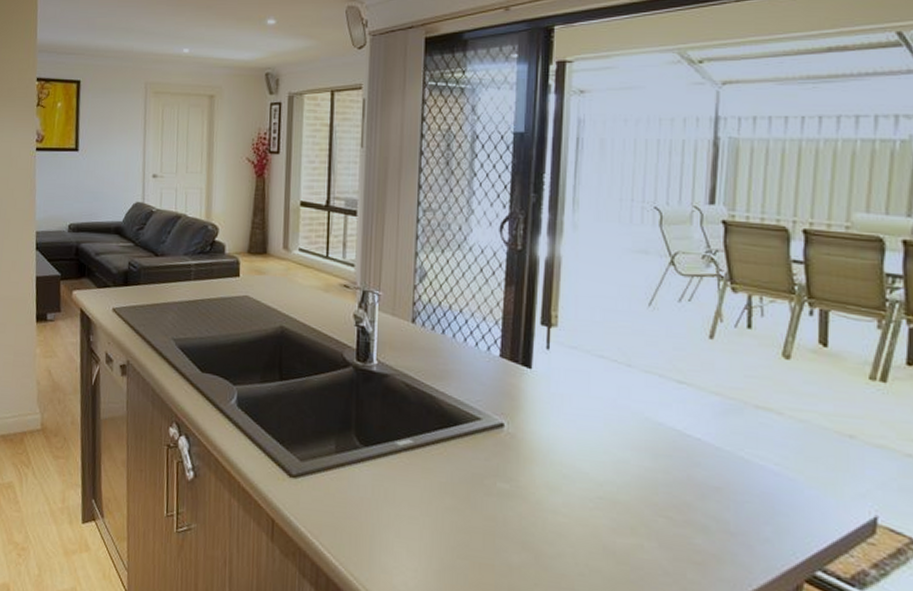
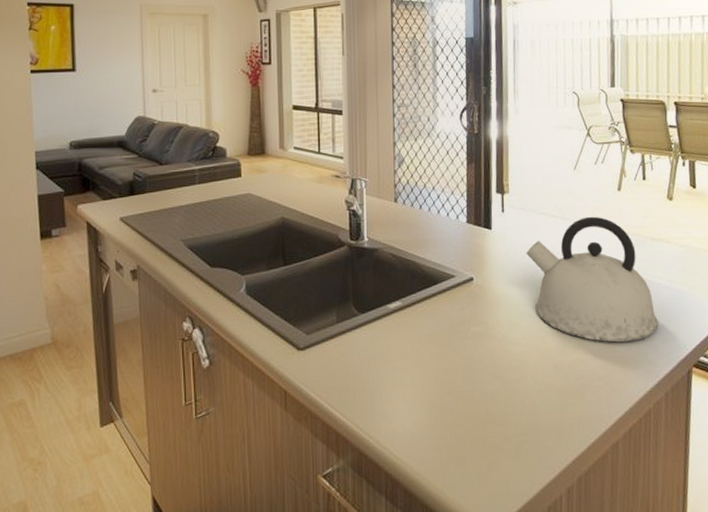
kettle: none [575,367,756,535] -> present [526,216,658,343]

